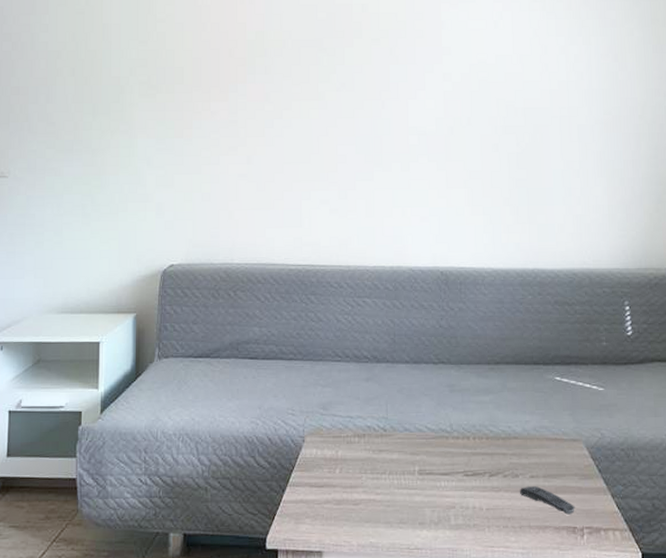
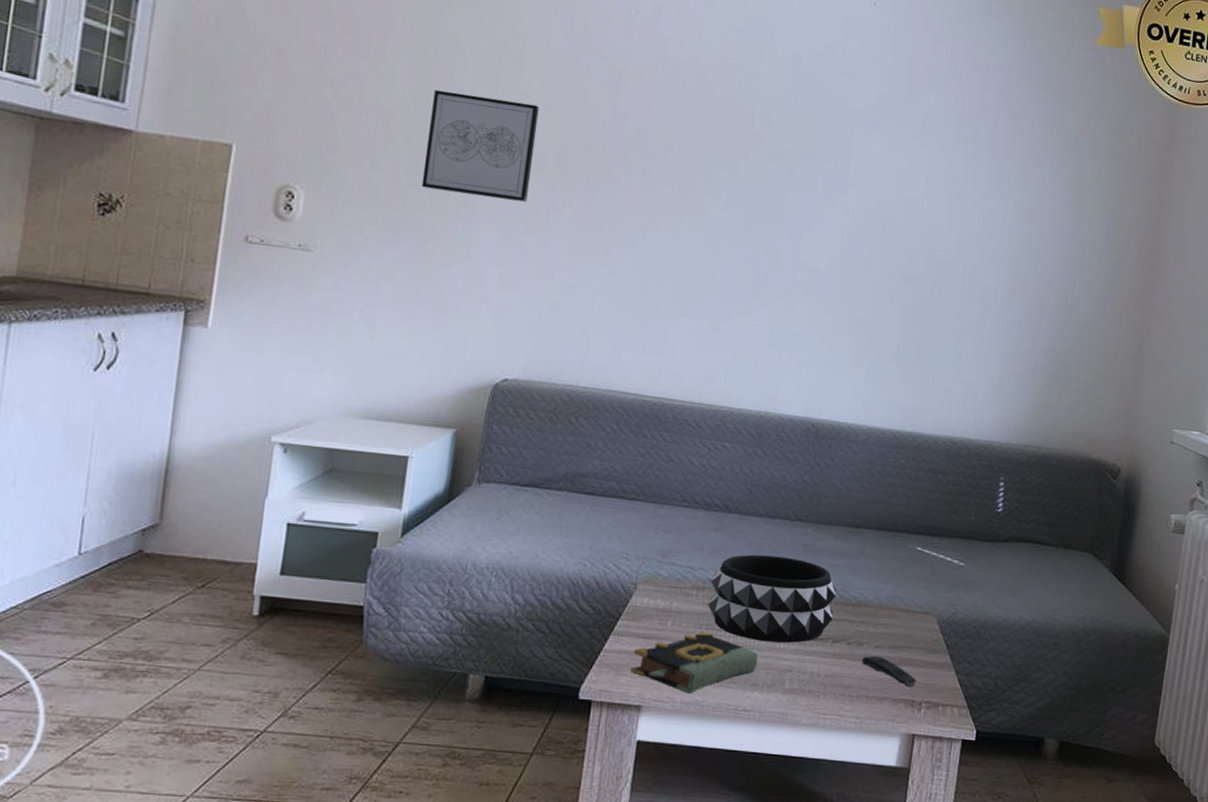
wall art: none [87,28,174,112] -> present [421,89,540,203]
book: none [309,476,423,537] -> present [630,631,758,694]
decorative bowl: none [369,399,487,481] -> present [707,554,837,643]

